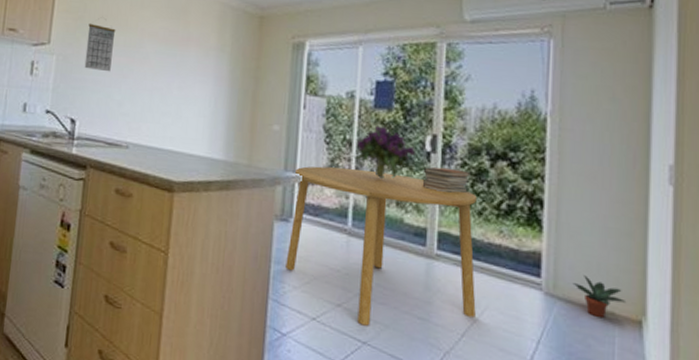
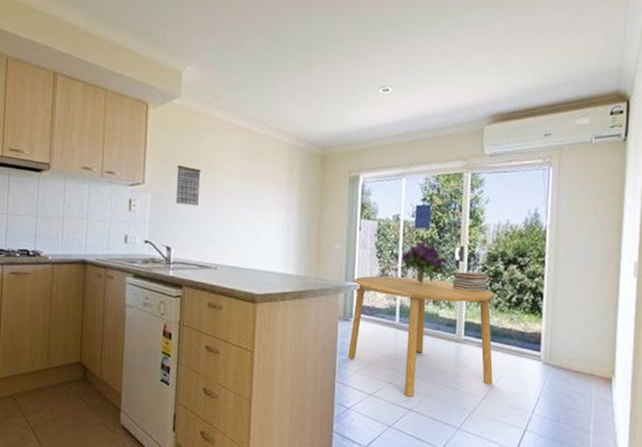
potted plant: present [572,275,627,319] -> none [563,348,601,379]

